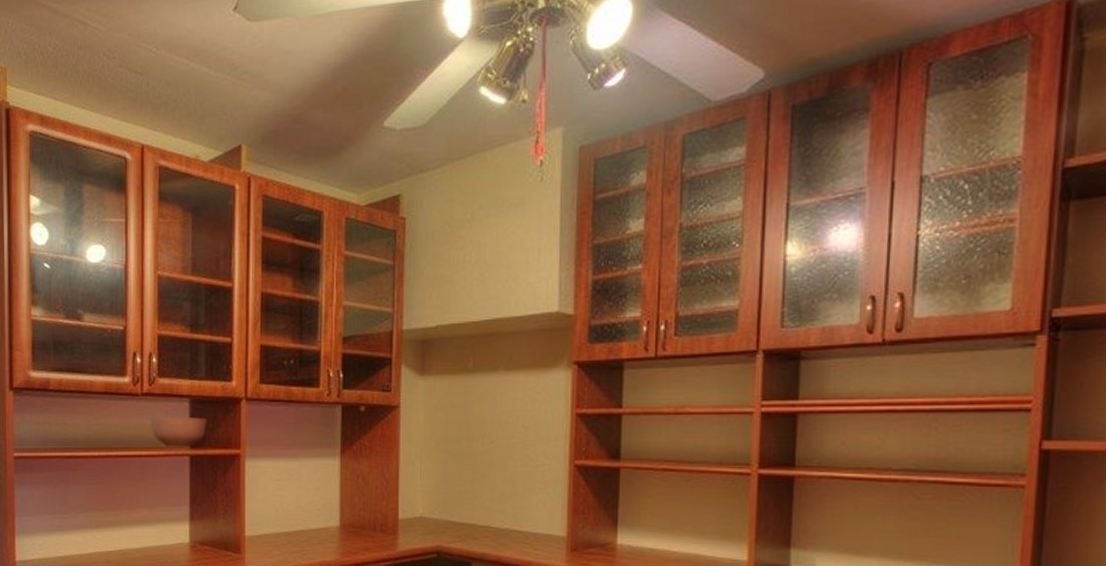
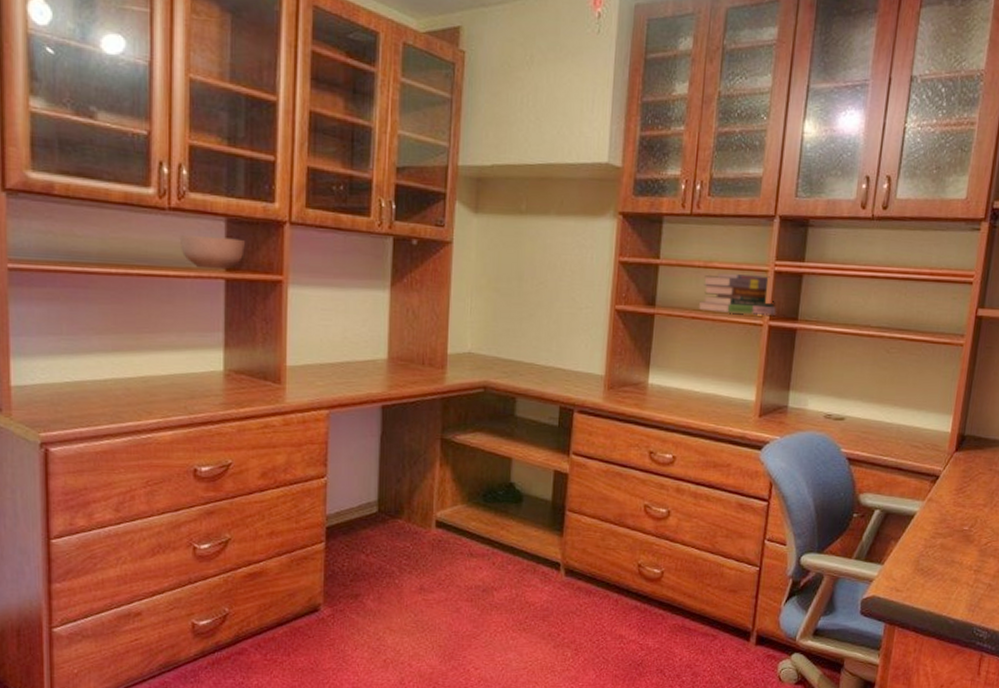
books: none [672,419,766,462] -> present [699,273,776,315]

